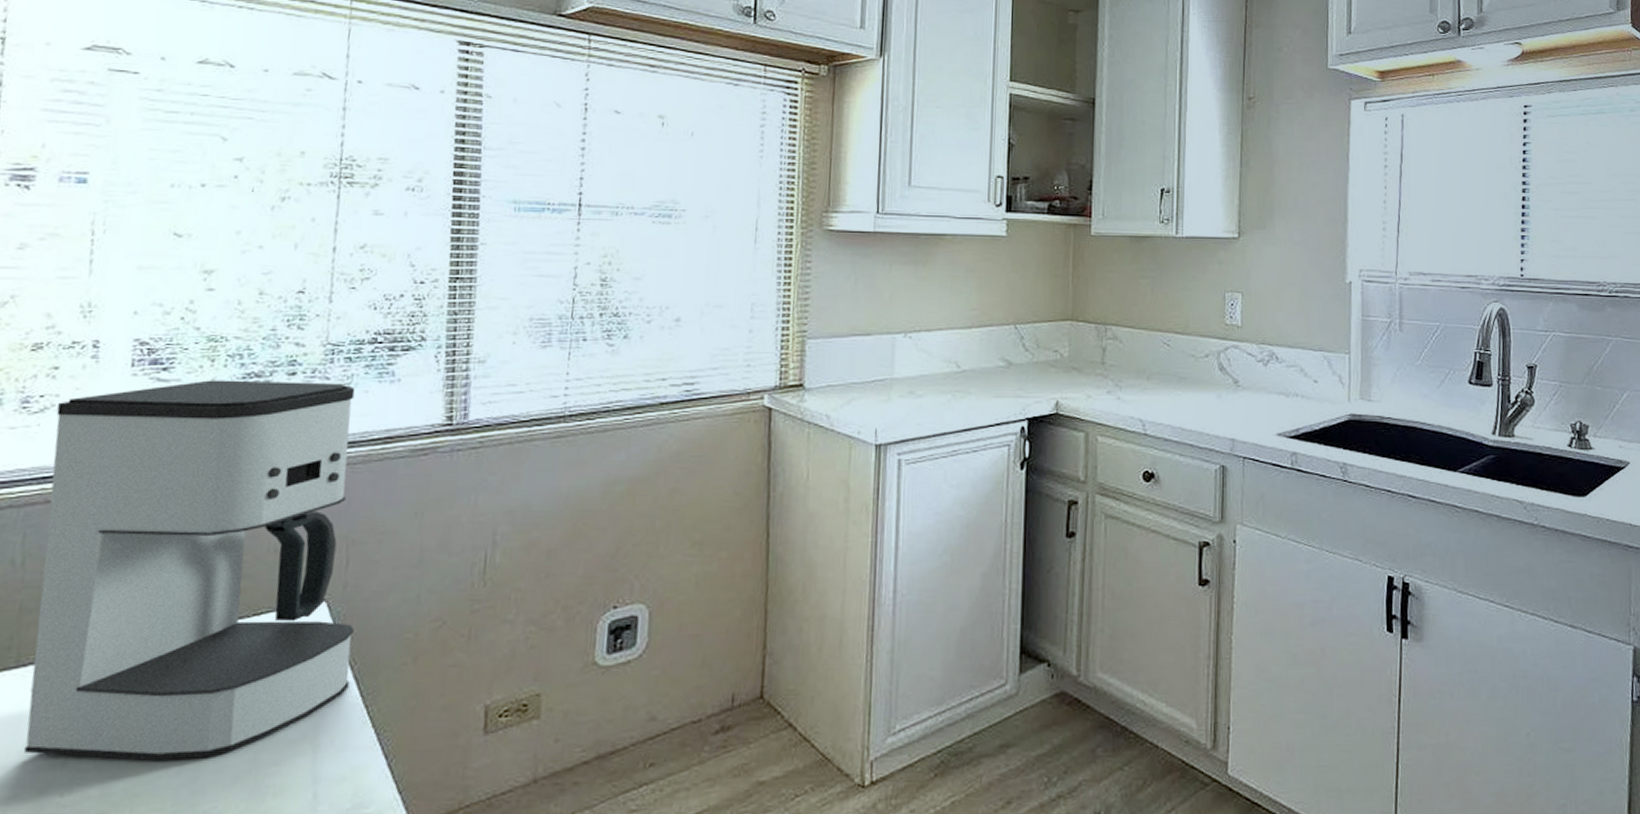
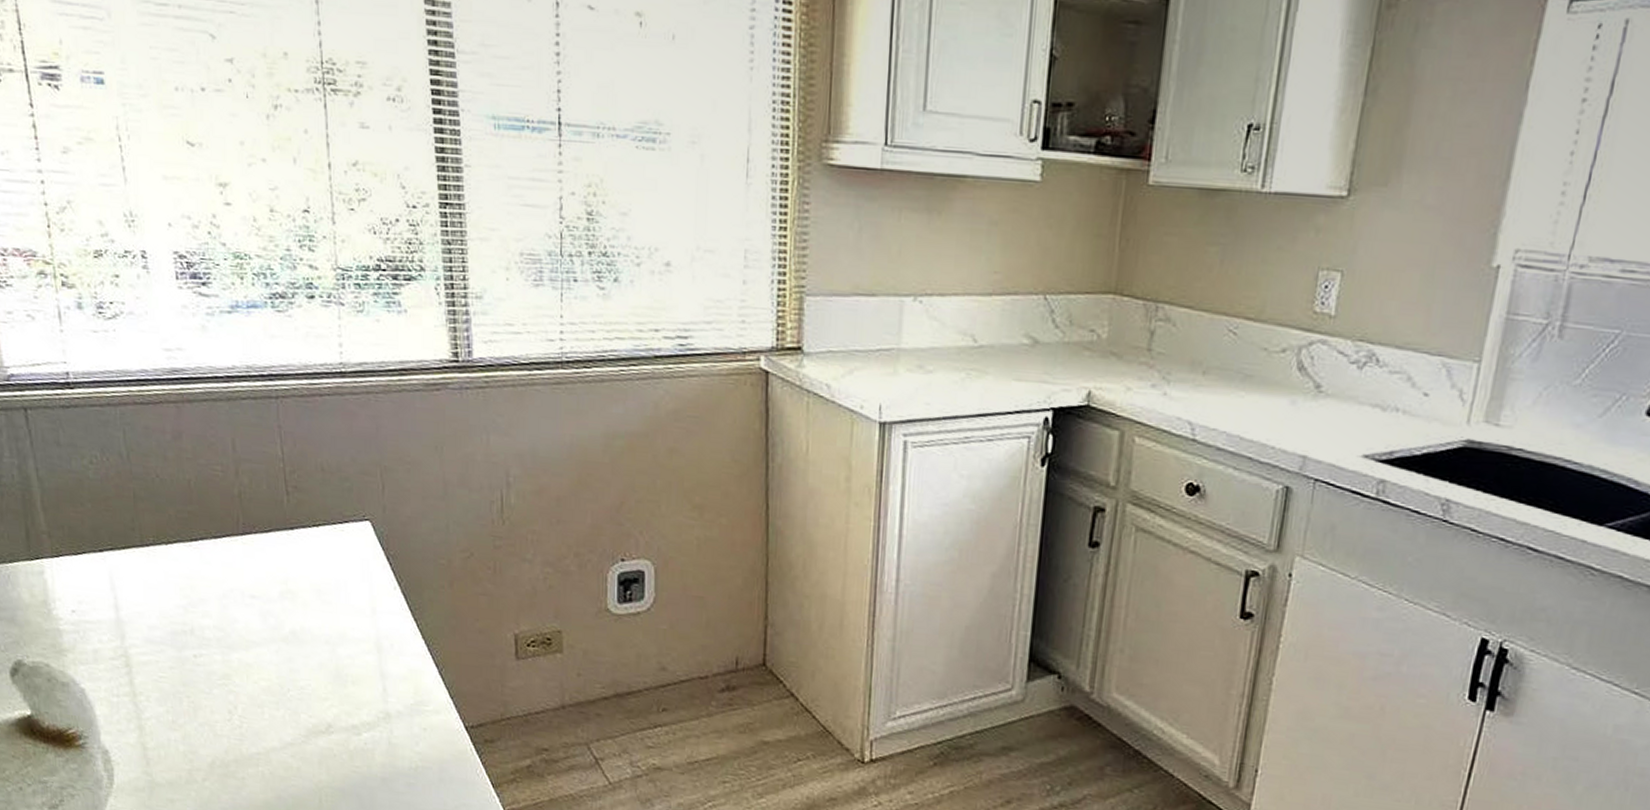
coffee maker: present [23,380,356,761] -> none [126,297,399,643]

